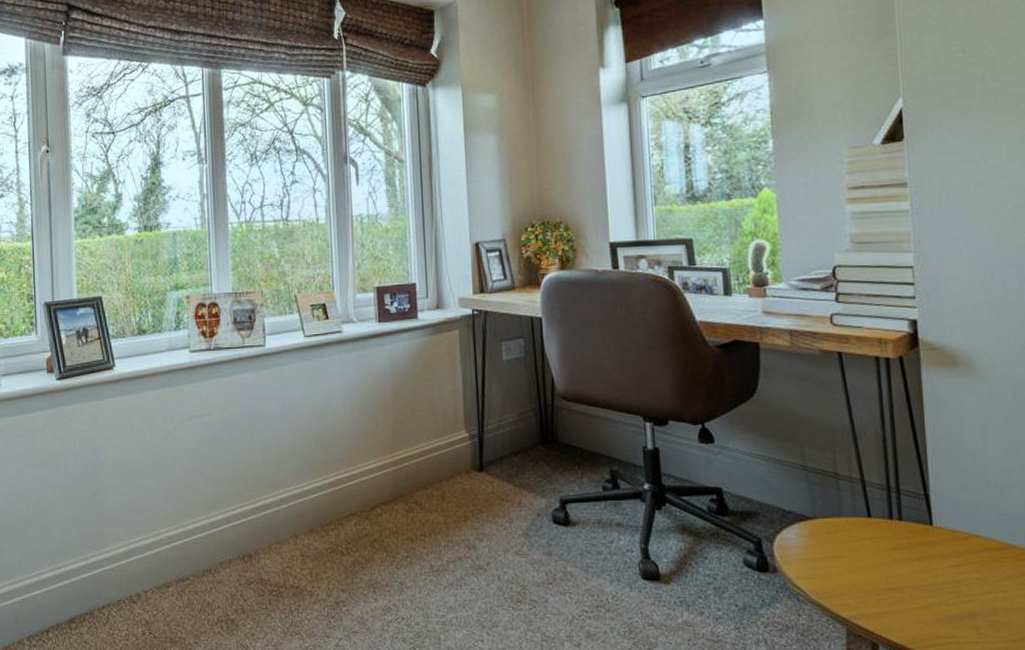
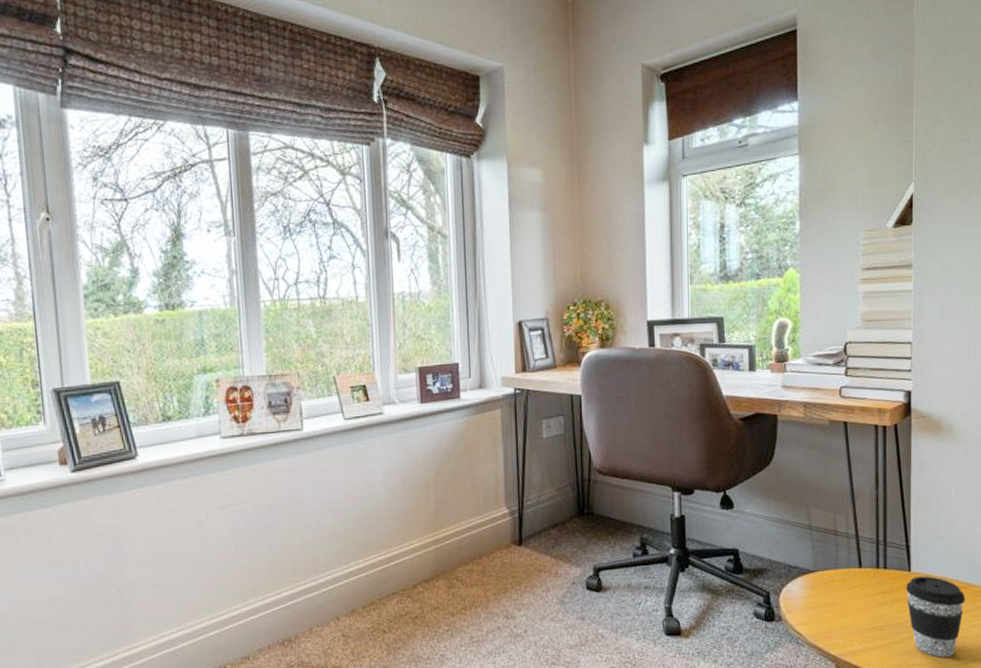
coffee cup: none [927,532,1006,630] -> present [905,576,966,657]

